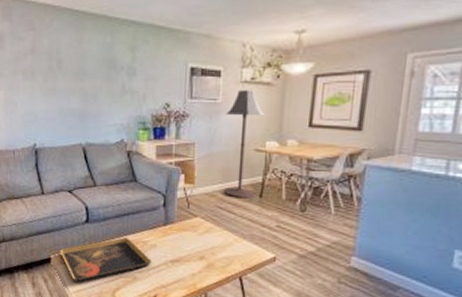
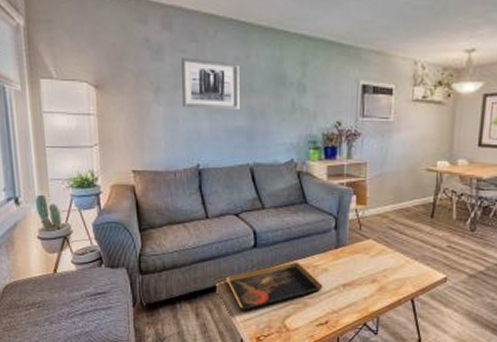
wall art: none [20,45,73,94] -> present [182,57,240,111]
floor lamp: present [224,89,265,199] -> none [396,108,436,220]

